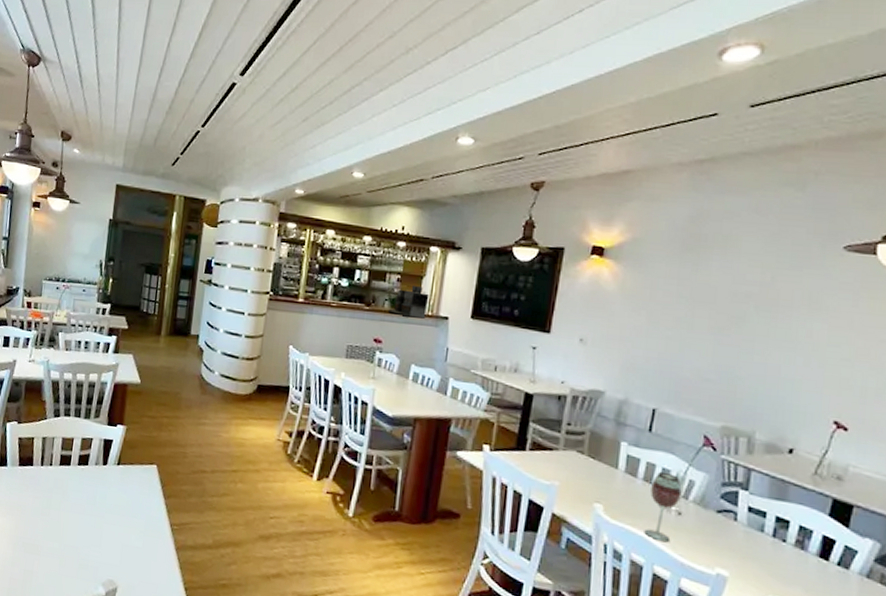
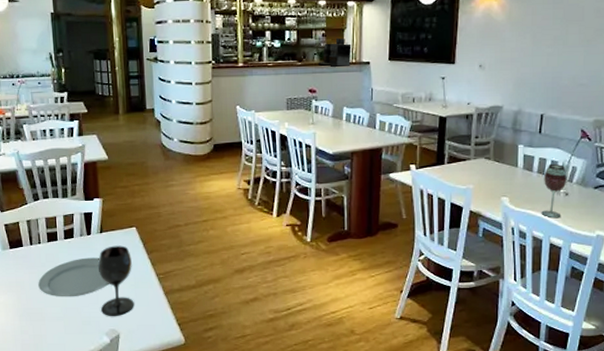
plate: none [40,490,116,534] -> present [38,257,109,297]
wine glass: none [102,482,146,566] -> present [97,245,134,316]

